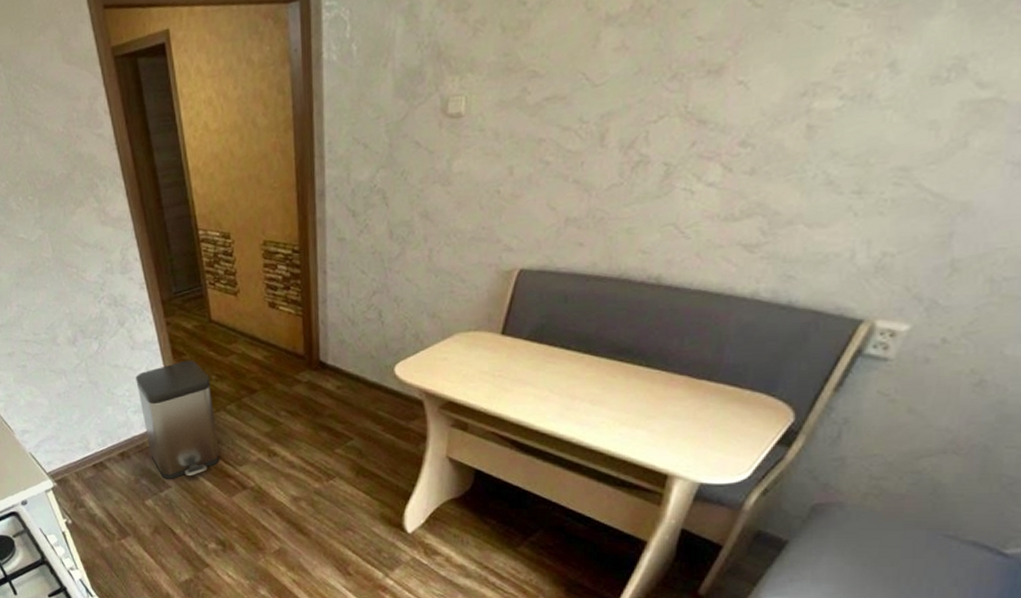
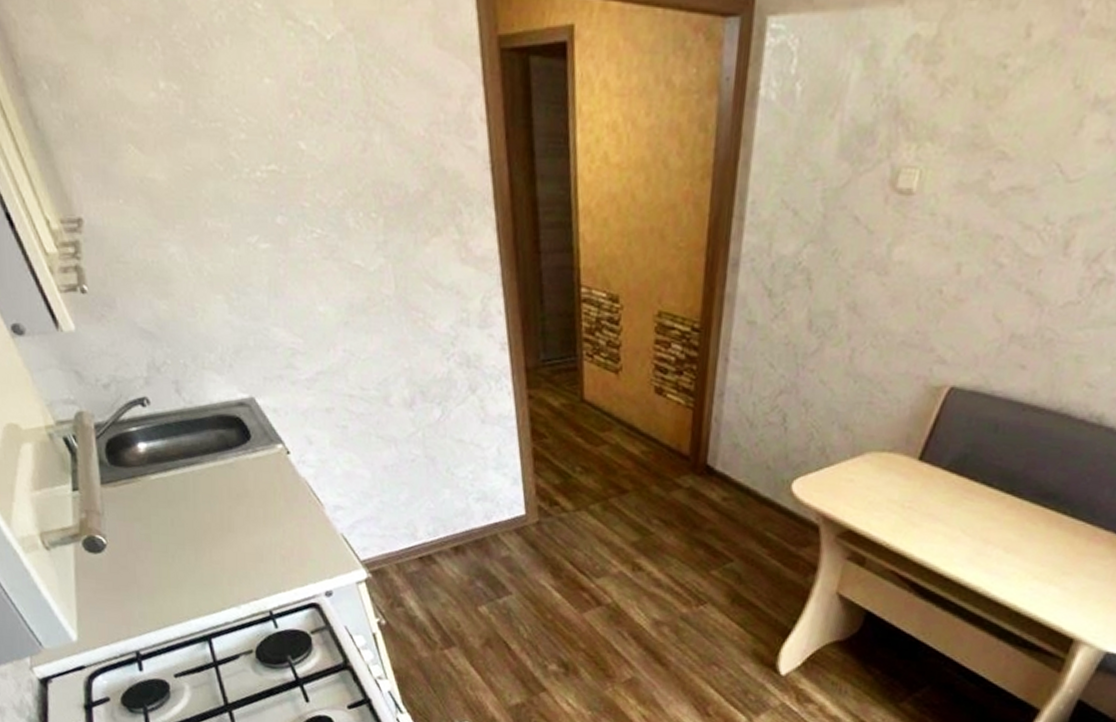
pedal bin: present [136,361,220,479] -> none [483,445,575,585]

